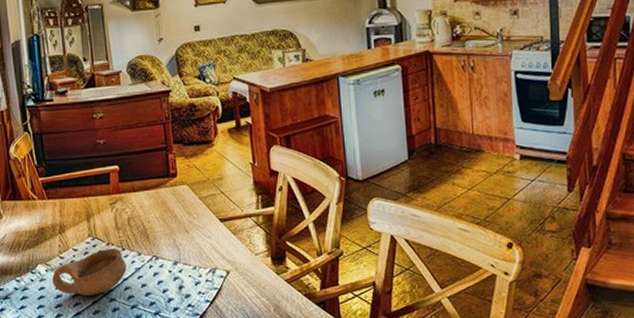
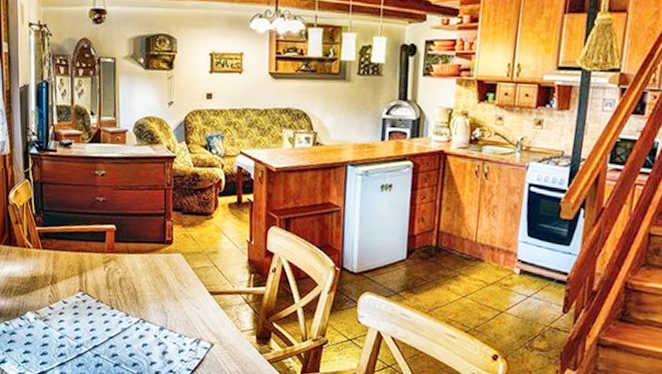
bowl: present [52,249,127,296] -> none [40,305,113,349]

